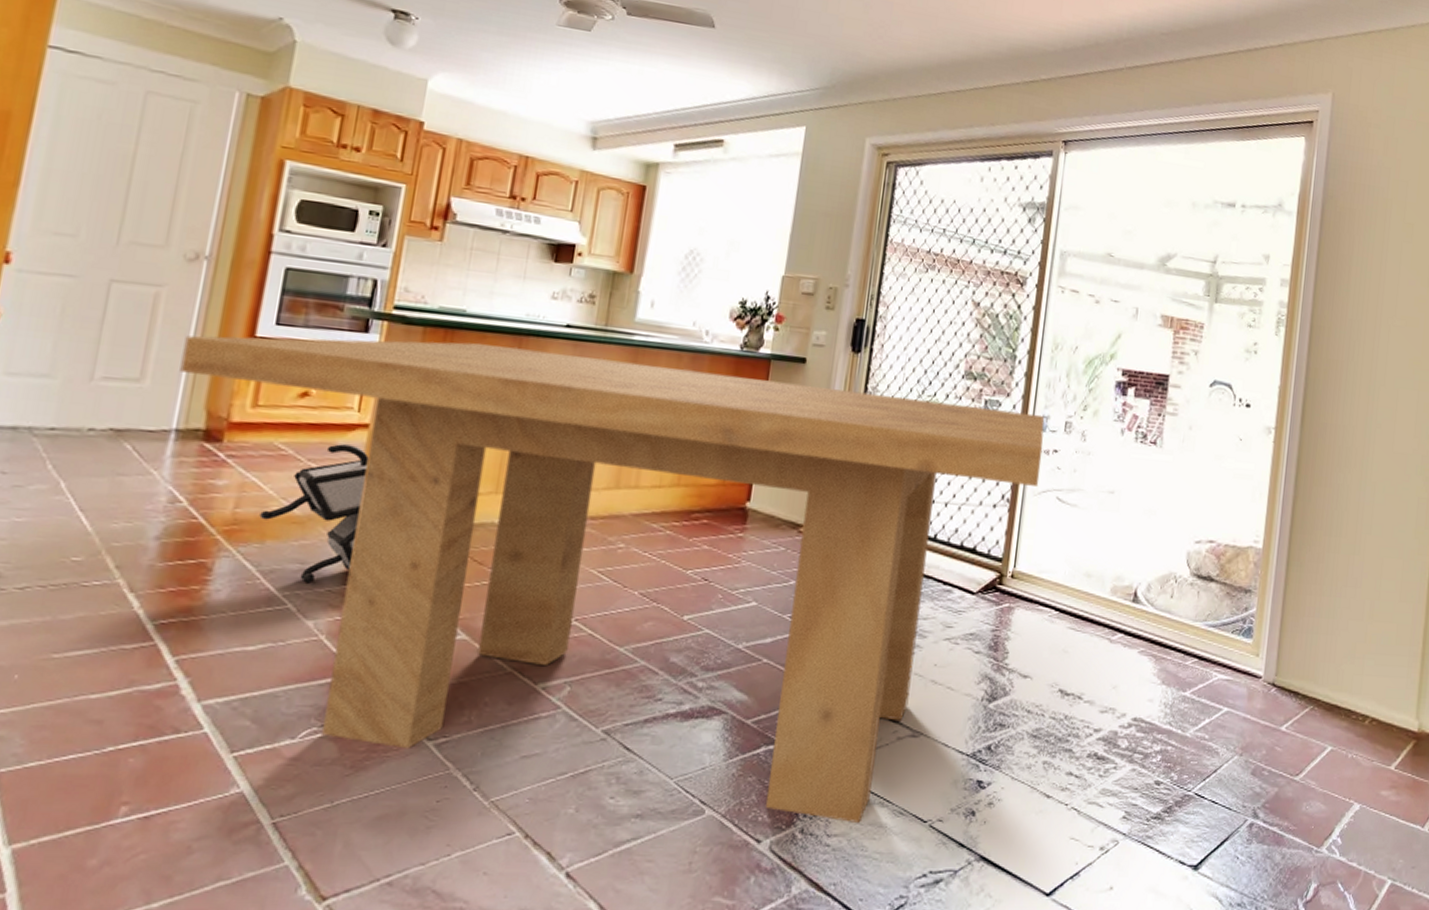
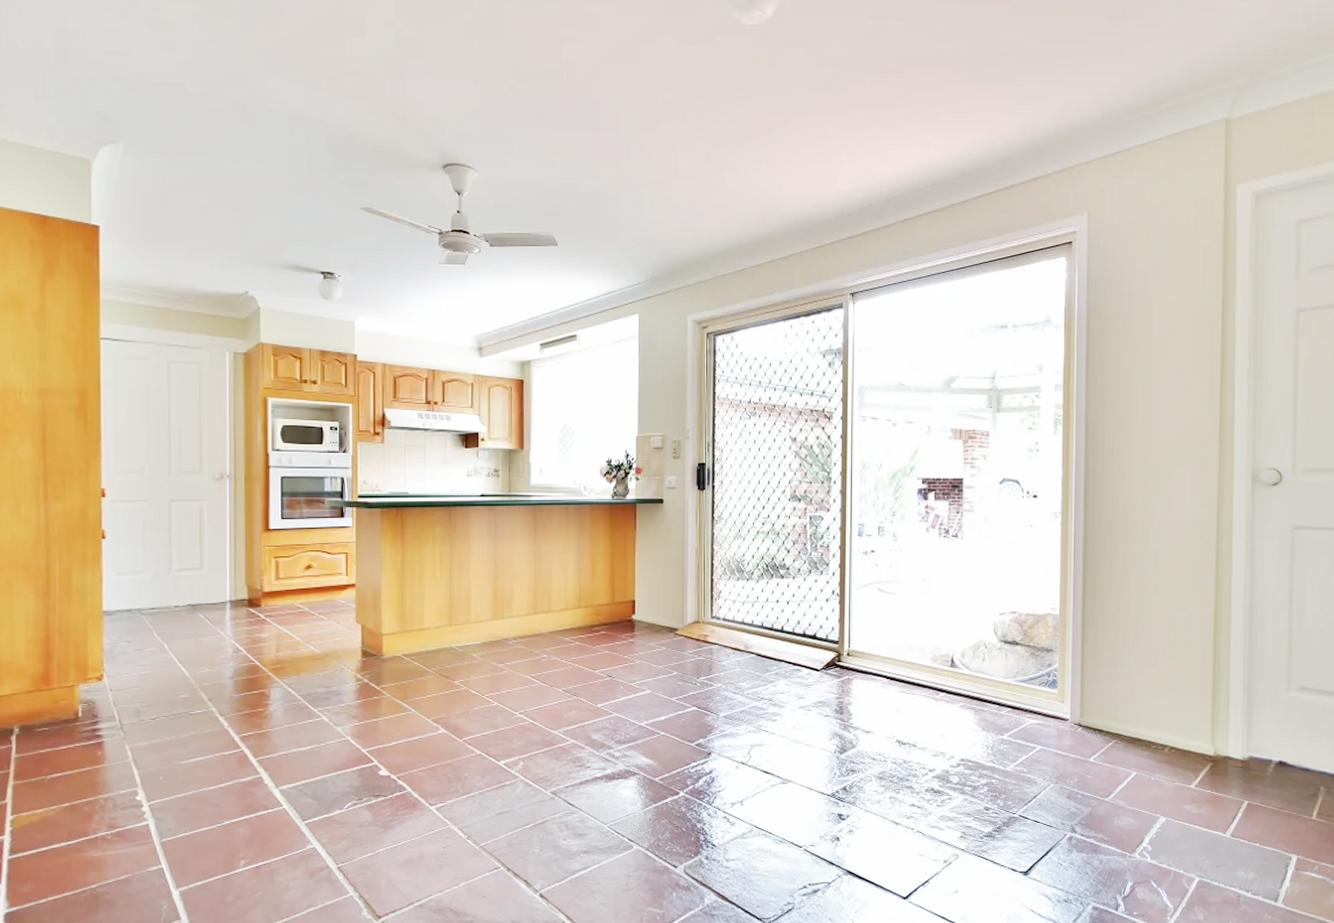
dining table: present [179,335,1045,823] -> none [224,517,862,850]
step stool: present [259,444,369,584] -> none [294,600,360,701]

